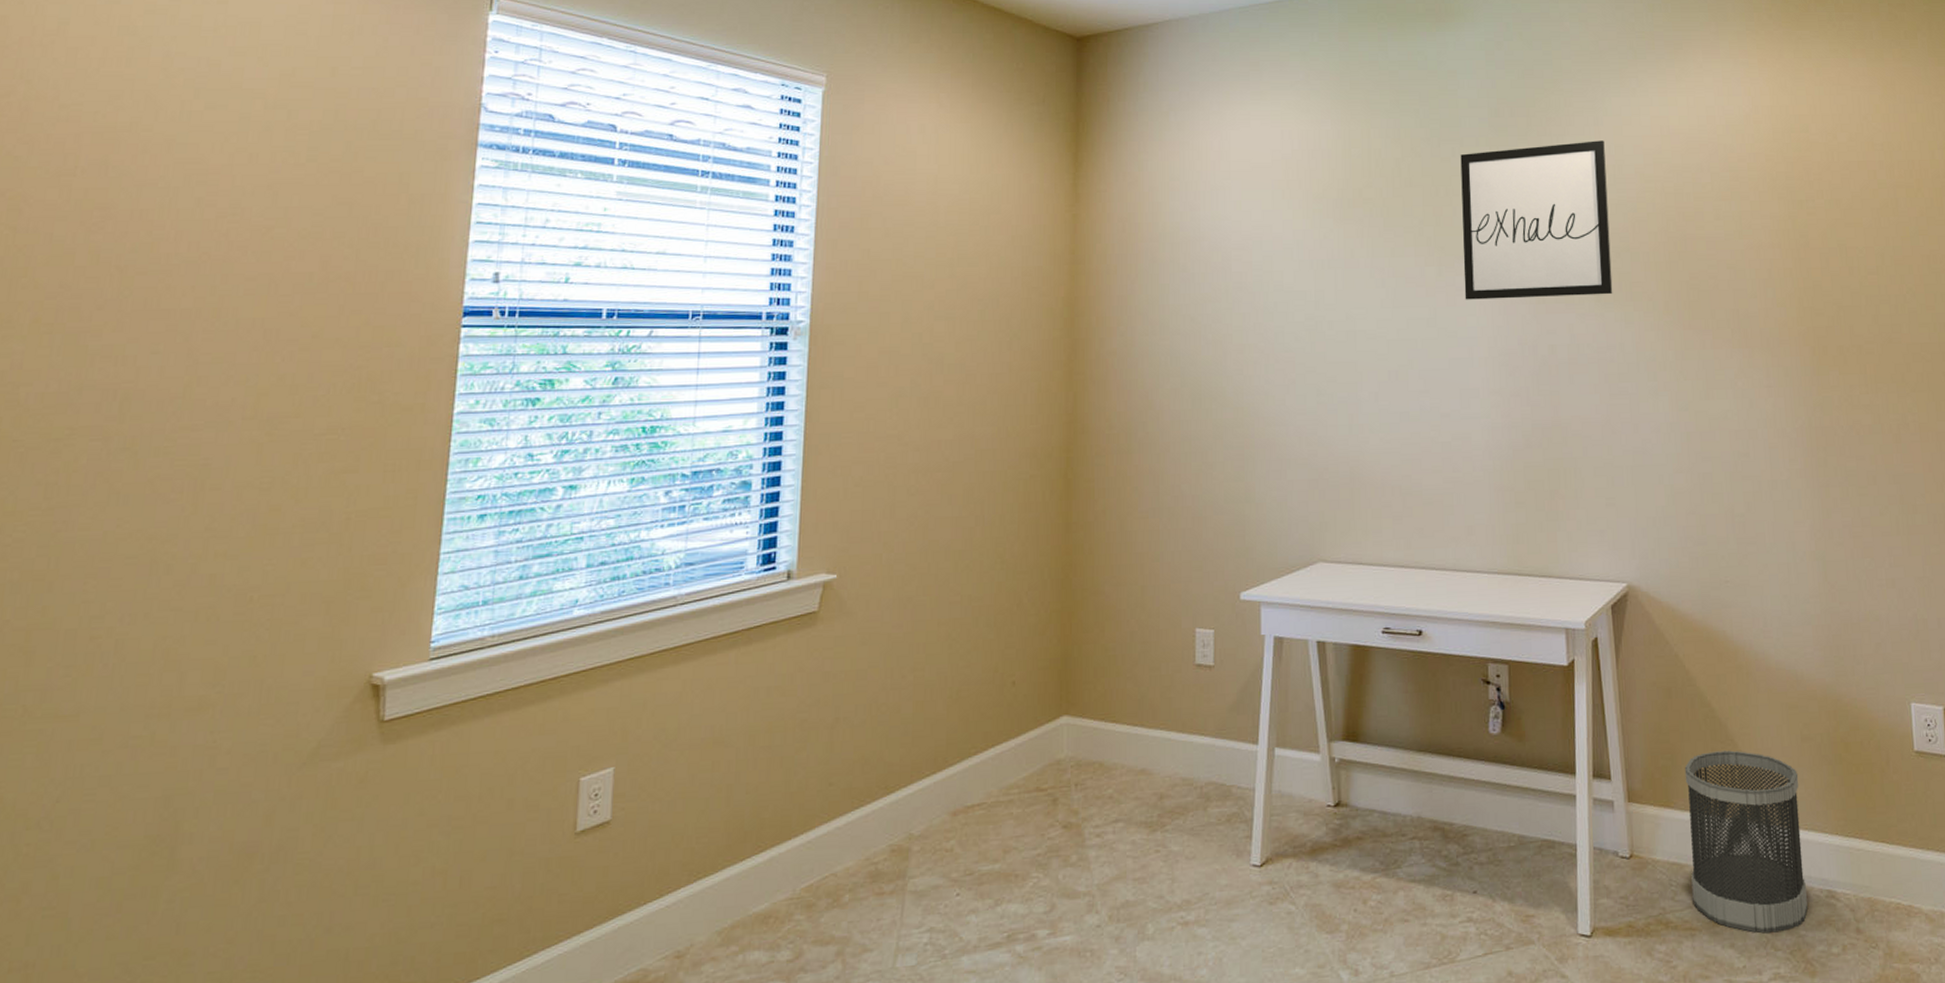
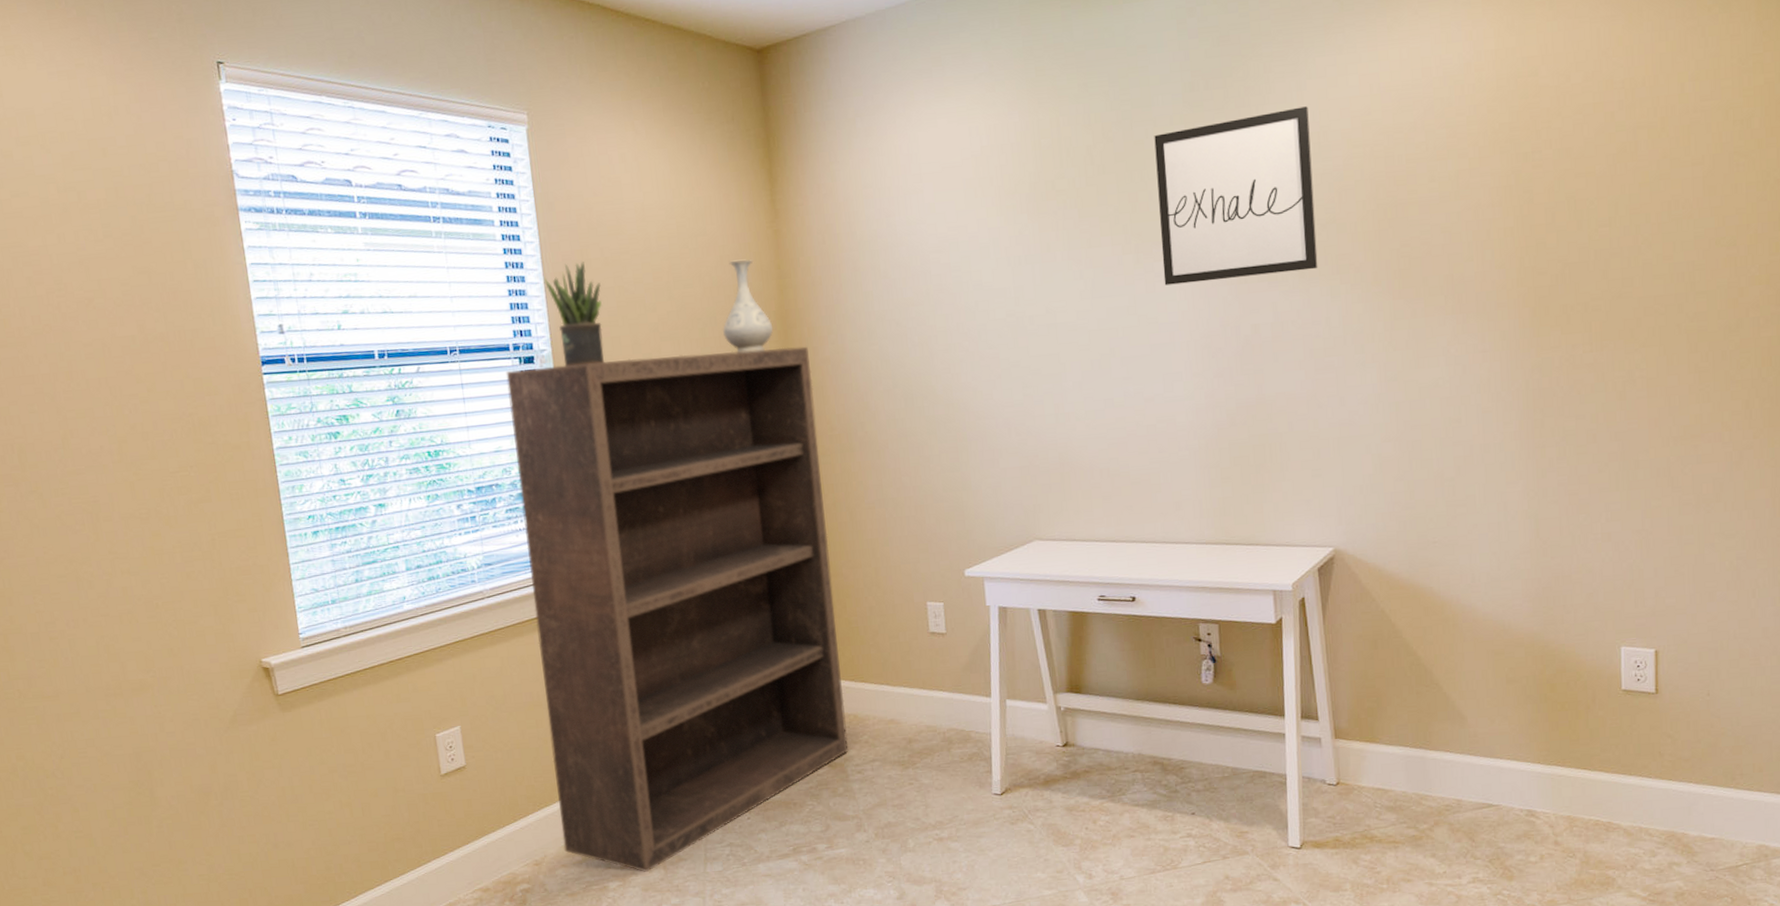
bookshelf: none [718,336,1095,967] -> present [506,346,849,872]
potted plant: none [814,229,877,340] -> present [544,260,605,366]
vase: none [1004,241,1060,339] -> present [723,259,774,353]
wastebasket: present [1684,750,1808,934] -> none [1390,693,1507,846]

